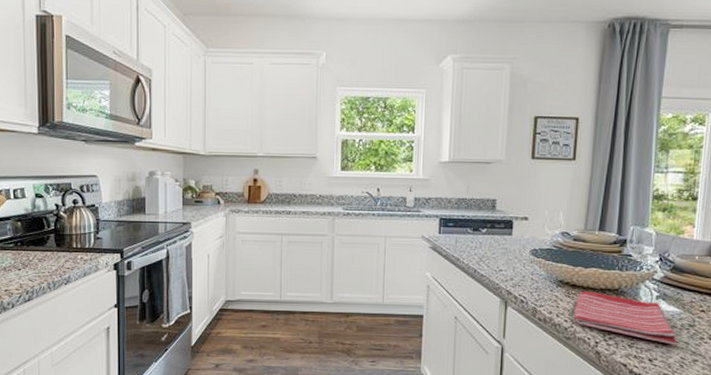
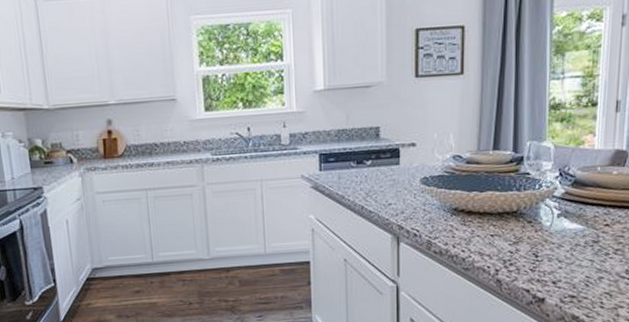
dish towel: present [573,291,677,345] -> none [470,216,581,264]

